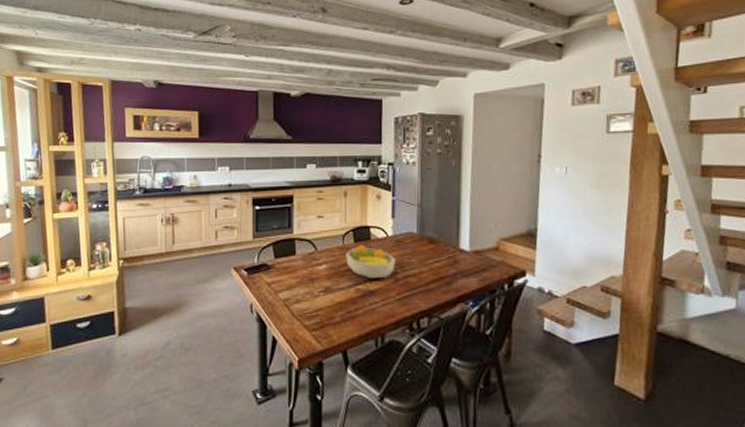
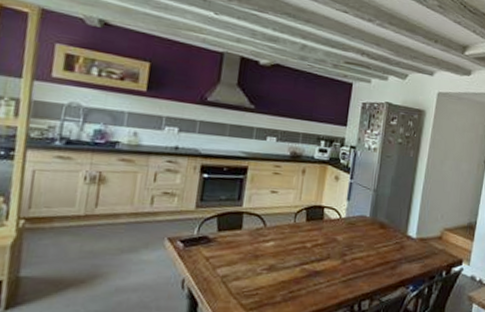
fruit bowl: present [346,244,395,279] -> none [295,223,345,260]

